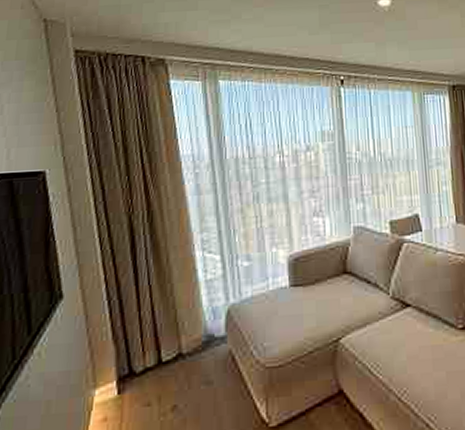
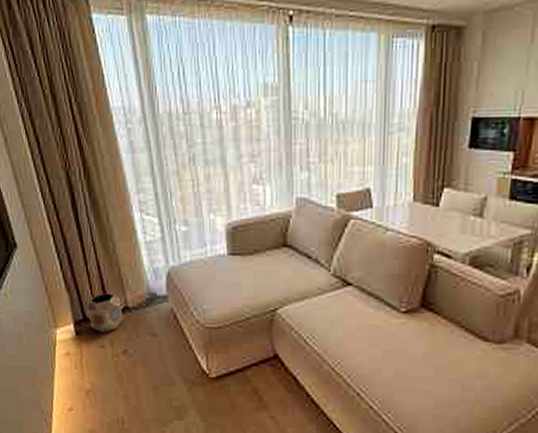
planter: none [133,340,176,387] -> present [86,293,123,333]

